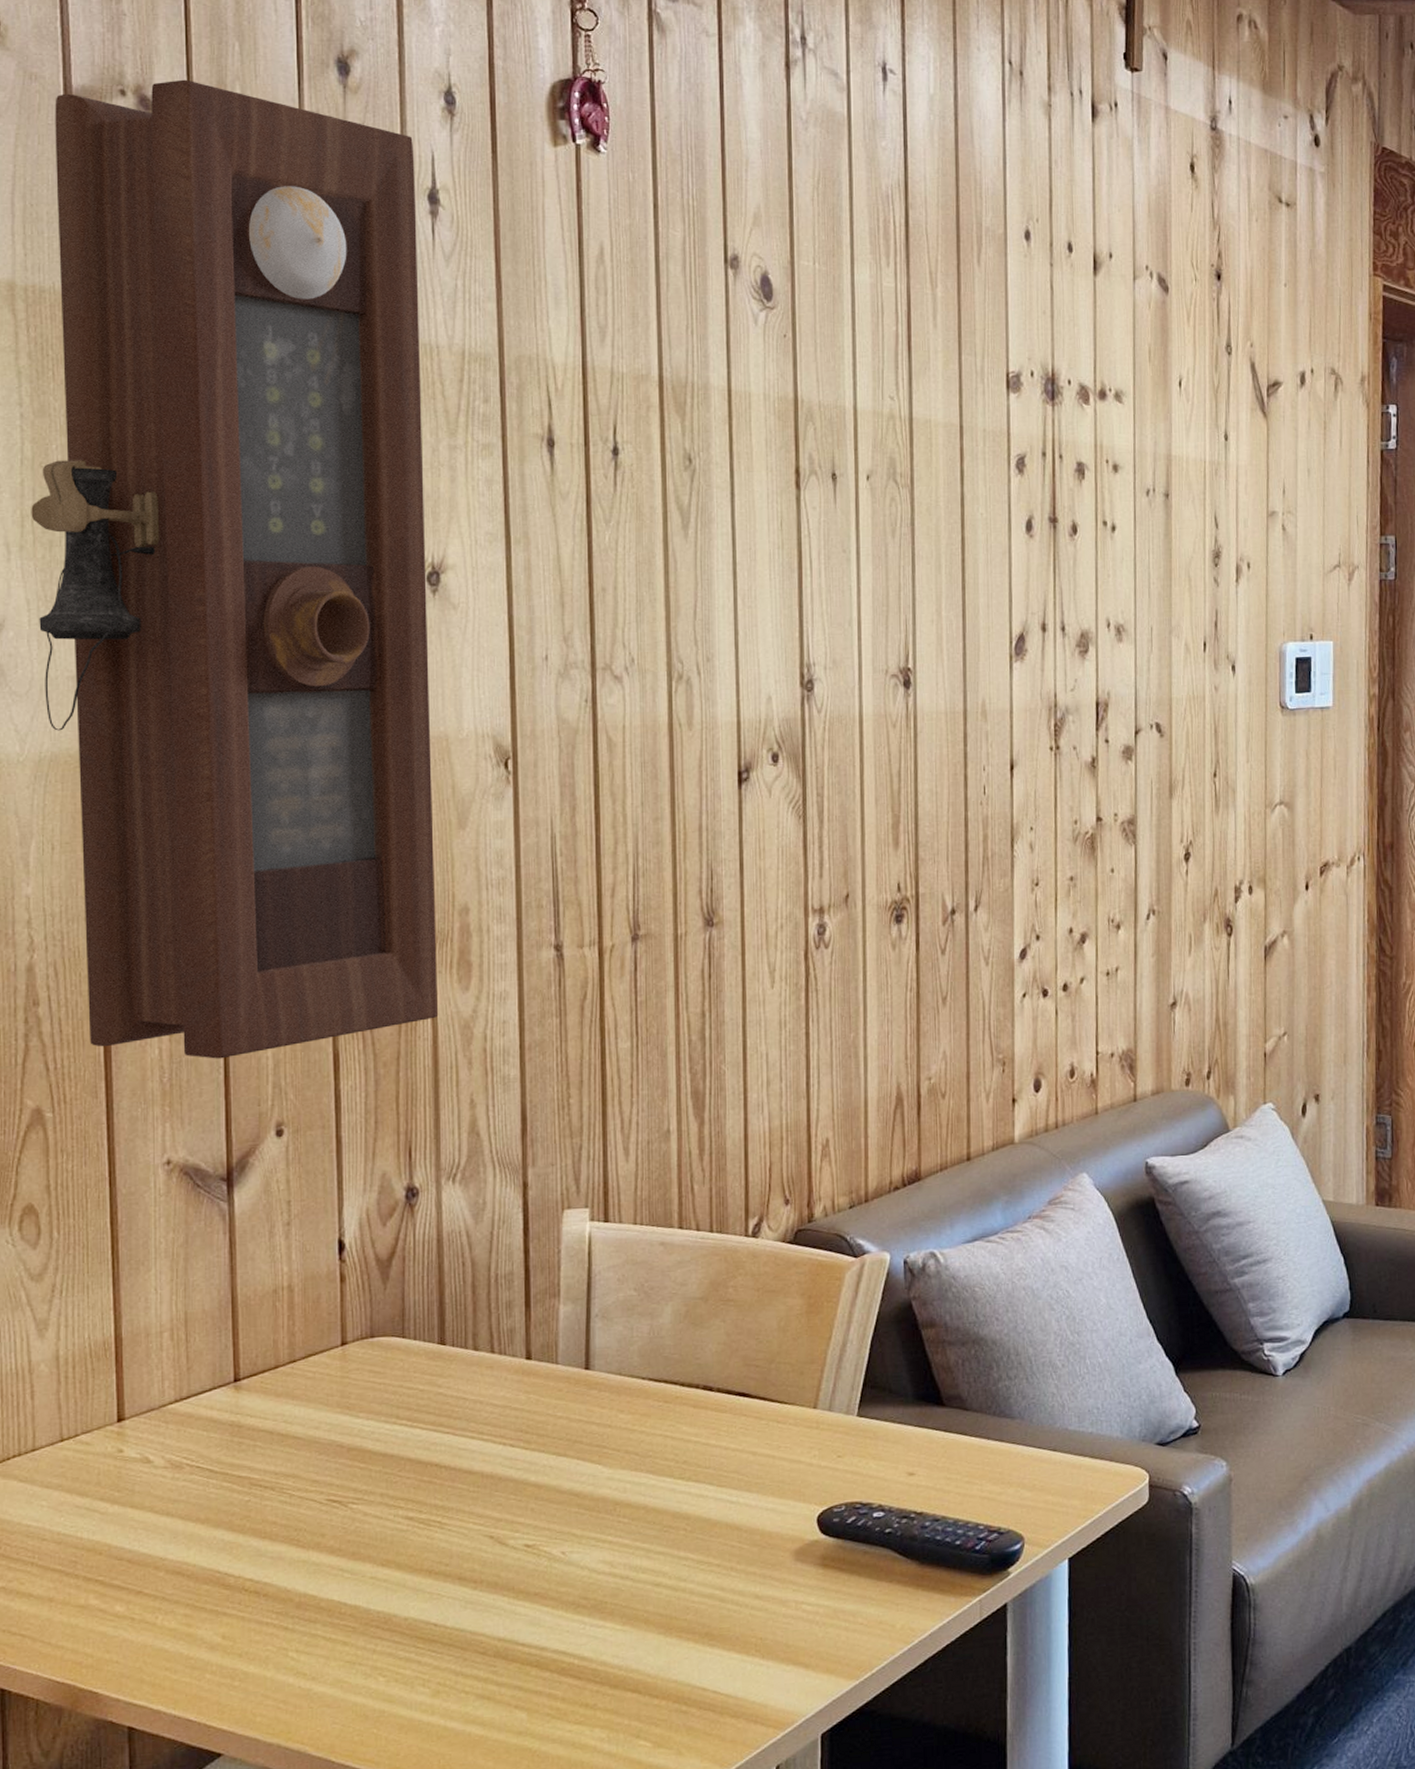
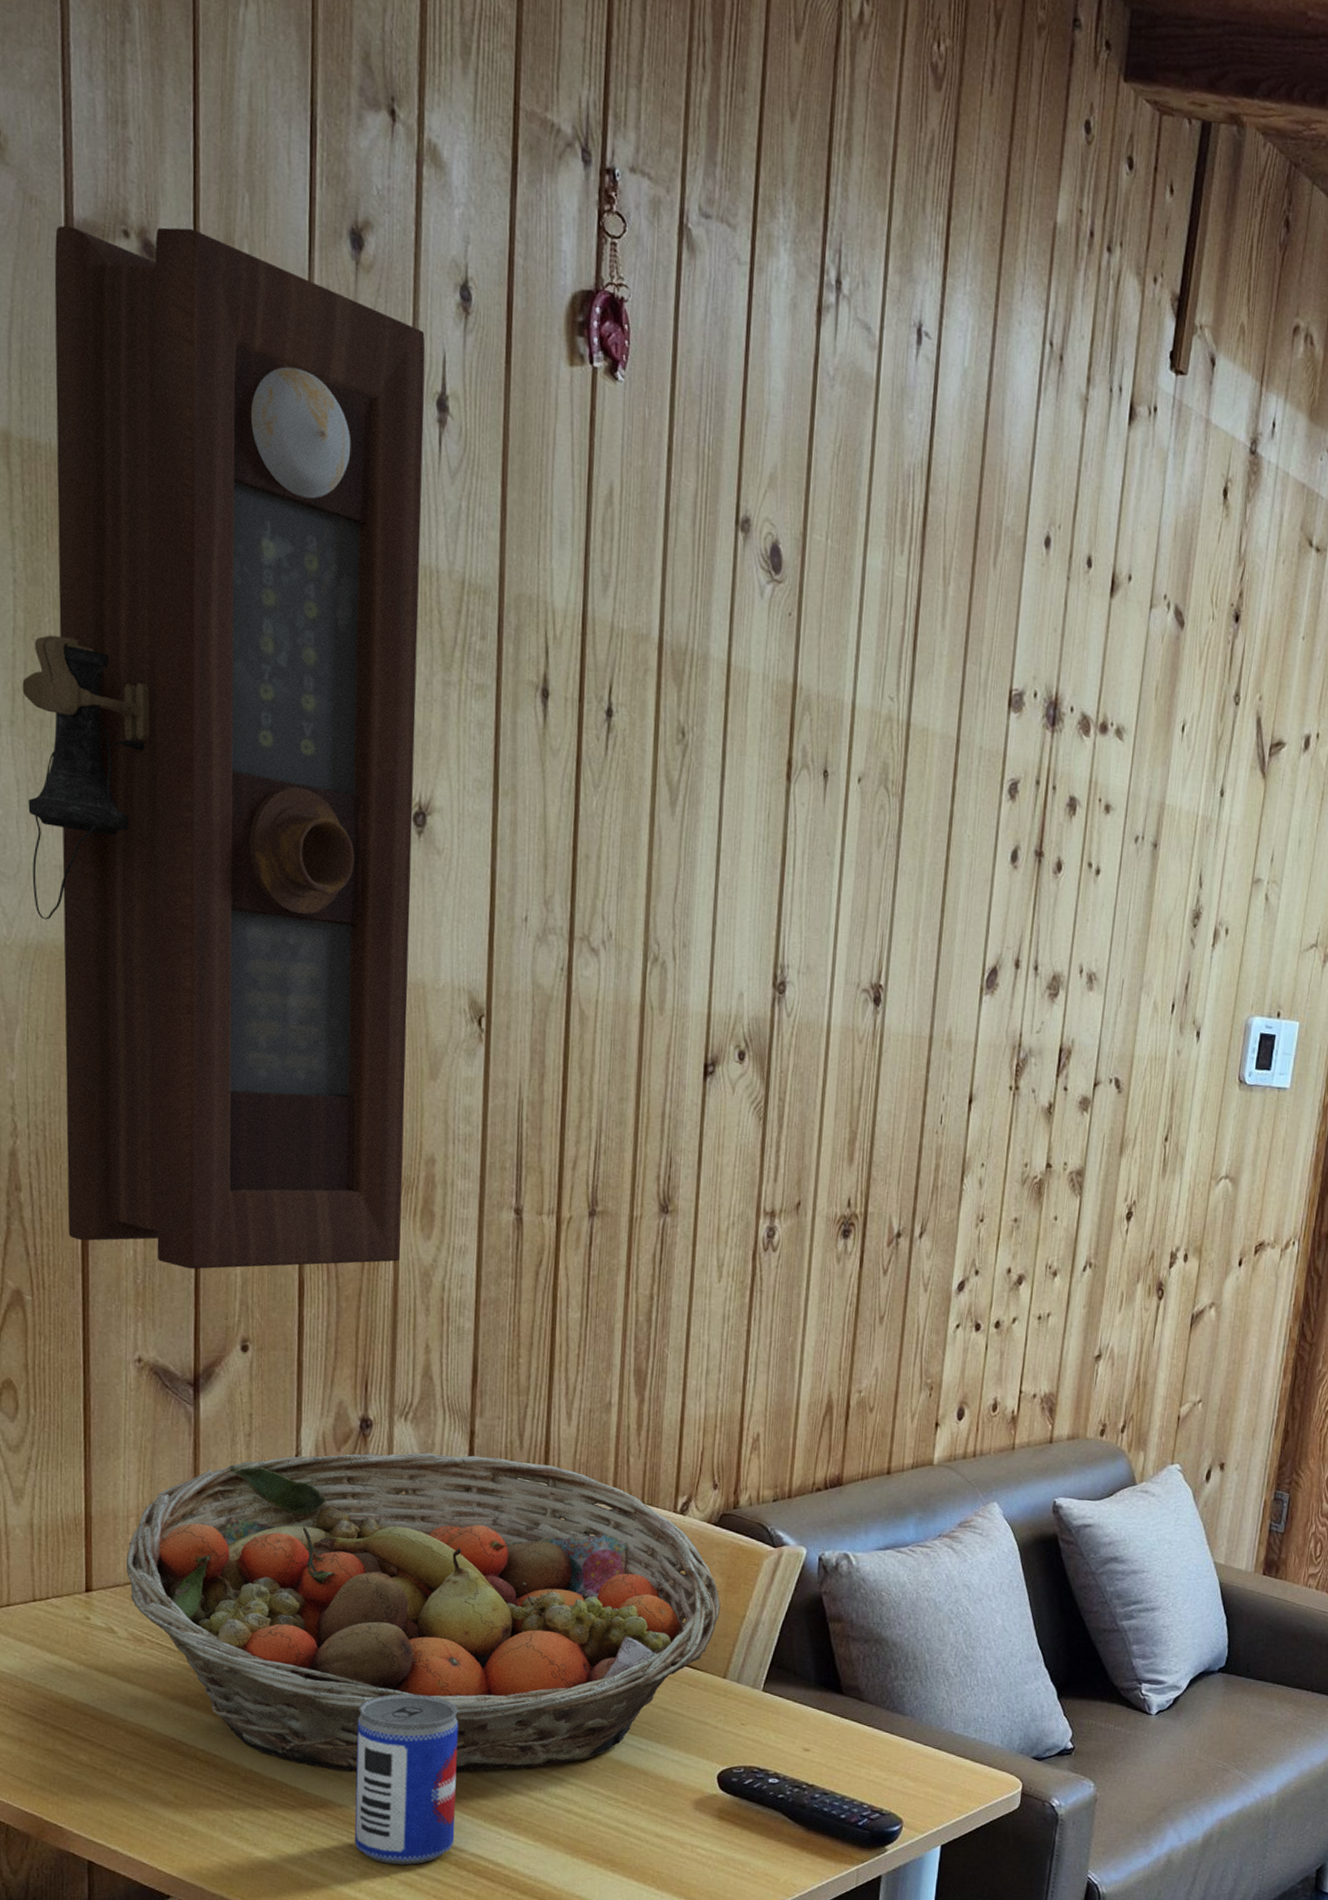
fruit basket: none [160,1206,804,1579] -> present [125,1452,721,1772]
beer can: none [419,1478,534,1678] -> present [354,1693,459,1865]

